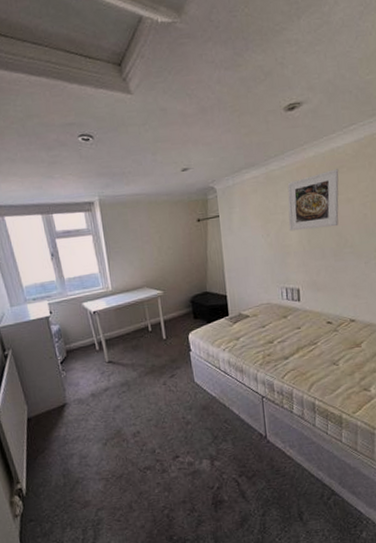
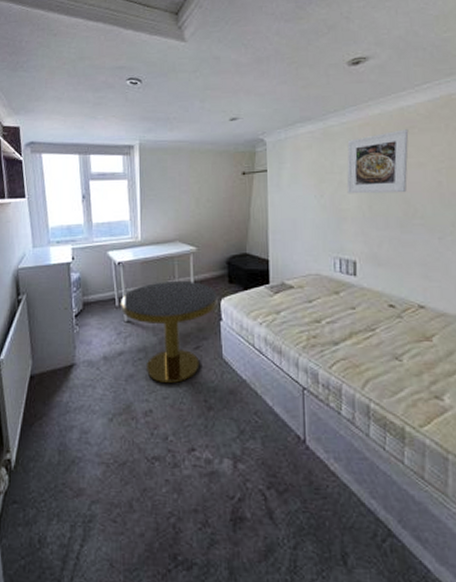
side table: none [100,321,187,409] -> present [121,280,219,383]

